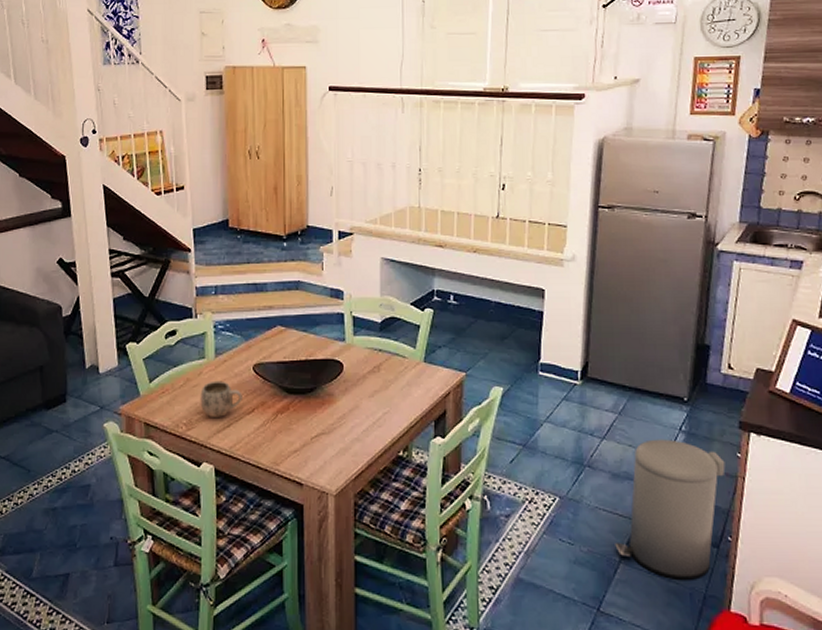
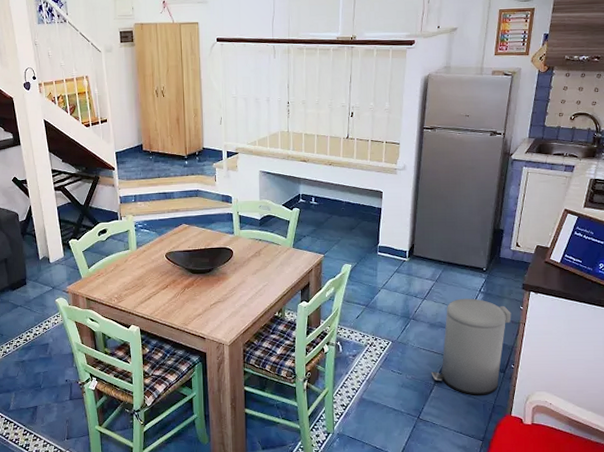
mug: present [200,380,242,418] -> none [127,265,159,293]

